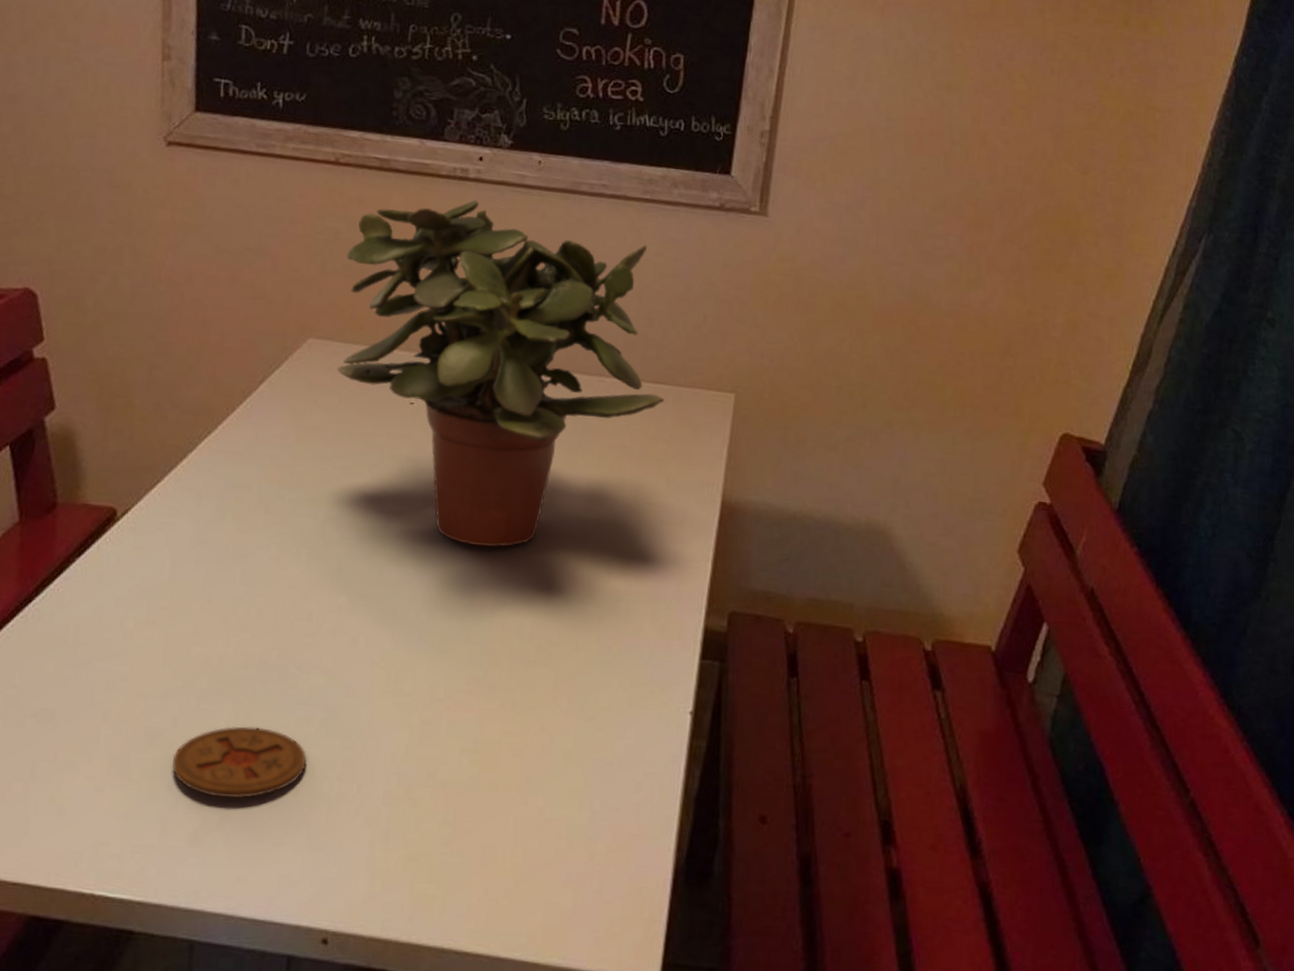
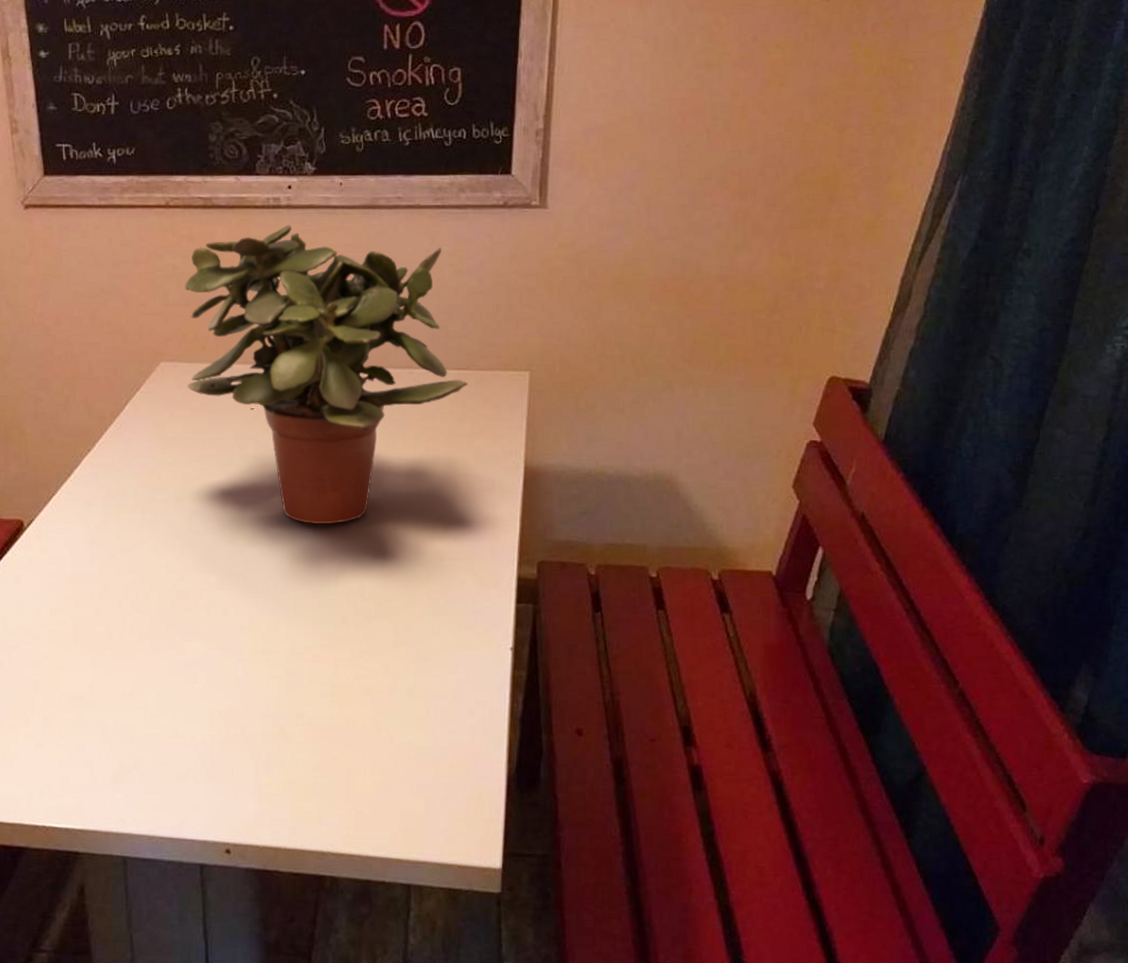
coaster: present [171,726,307,798] -> none [92,687,198,745]

